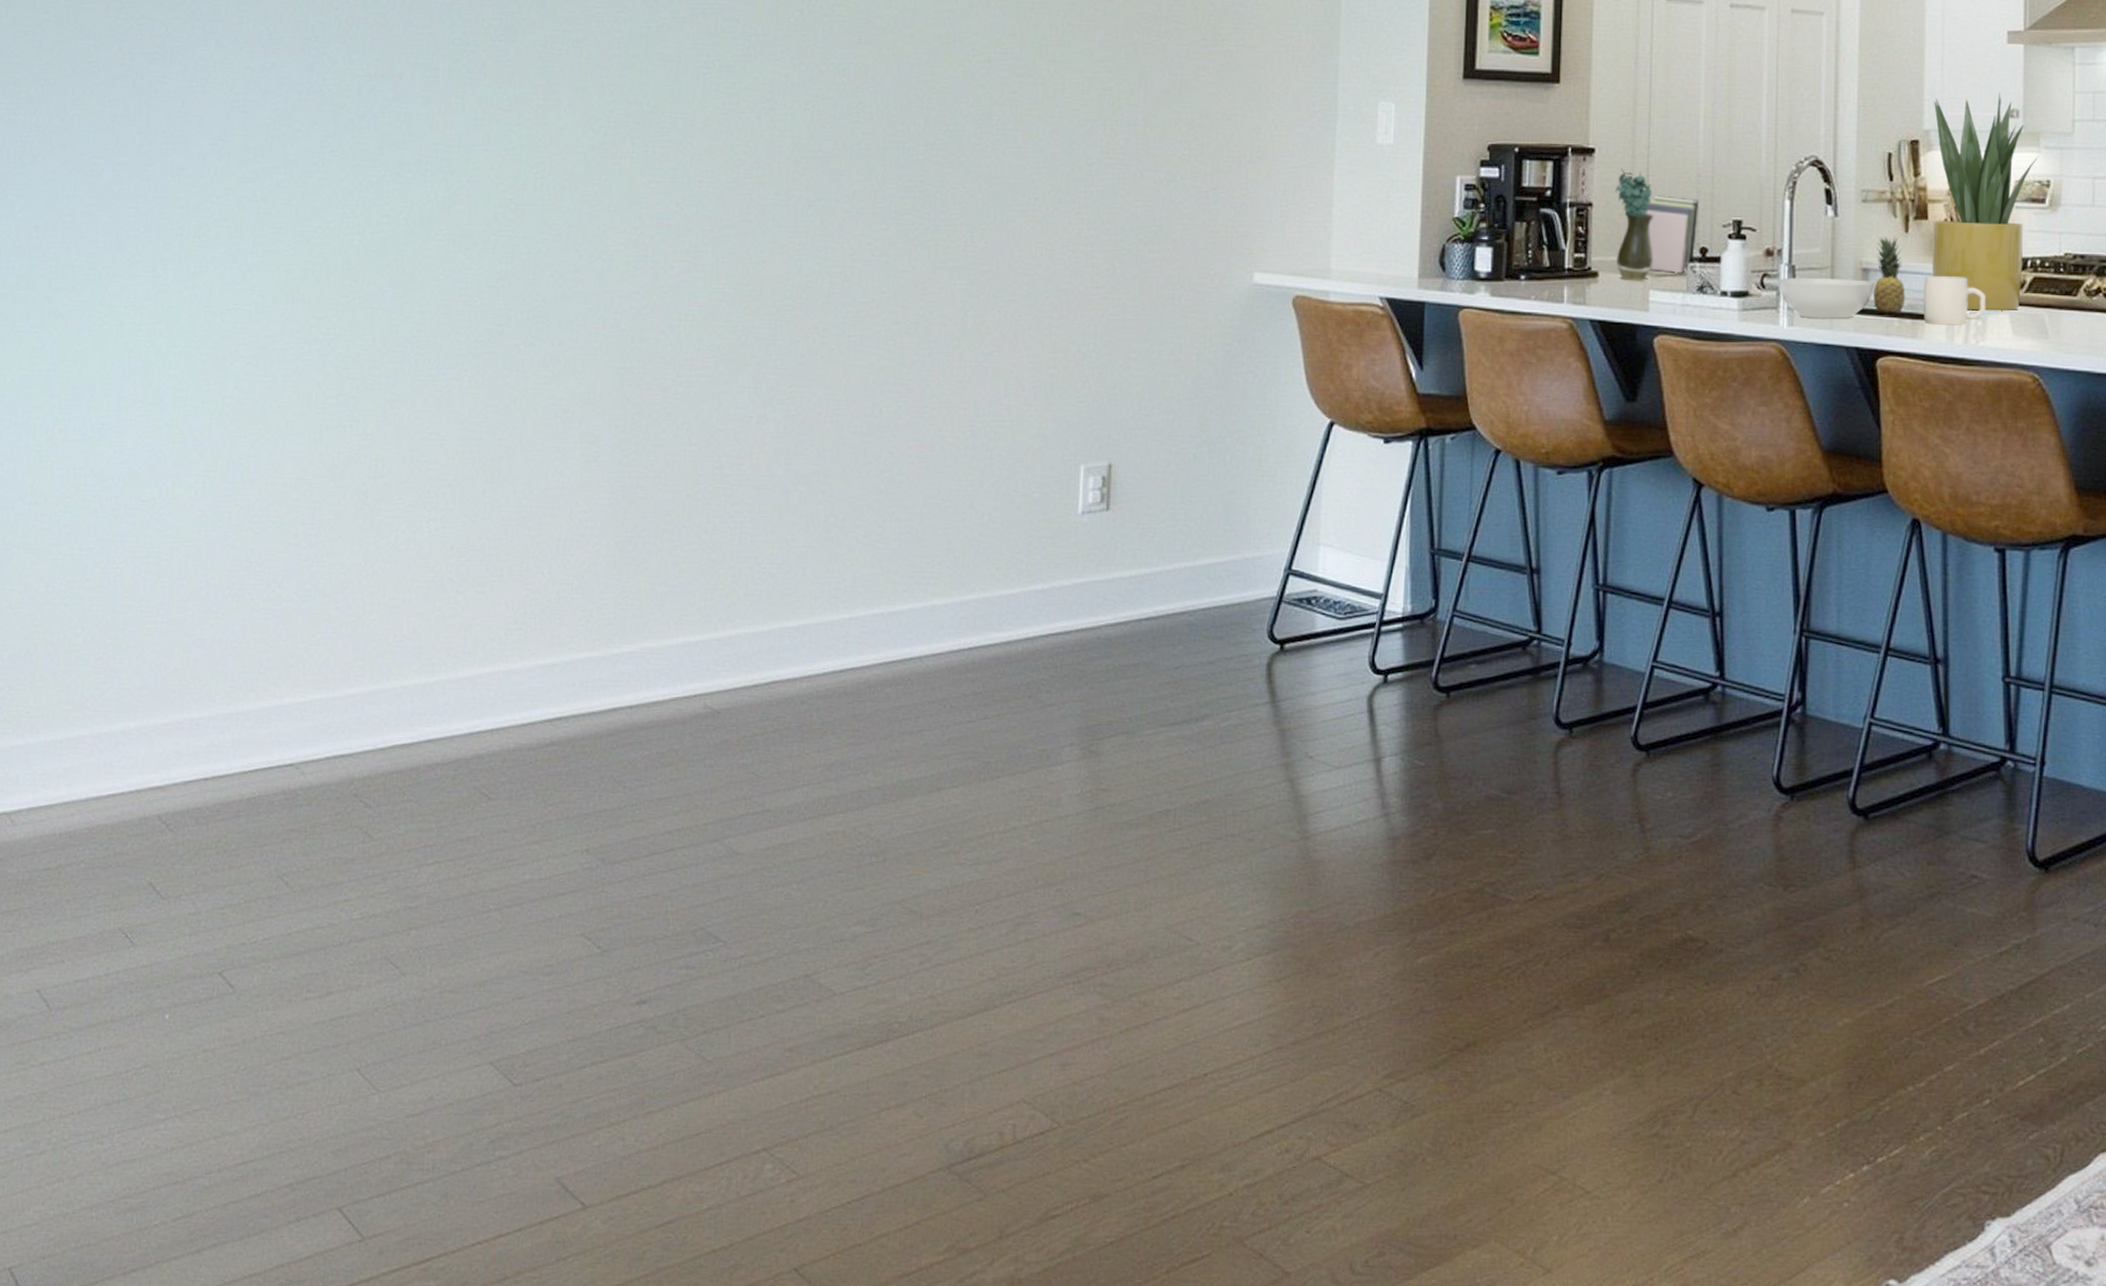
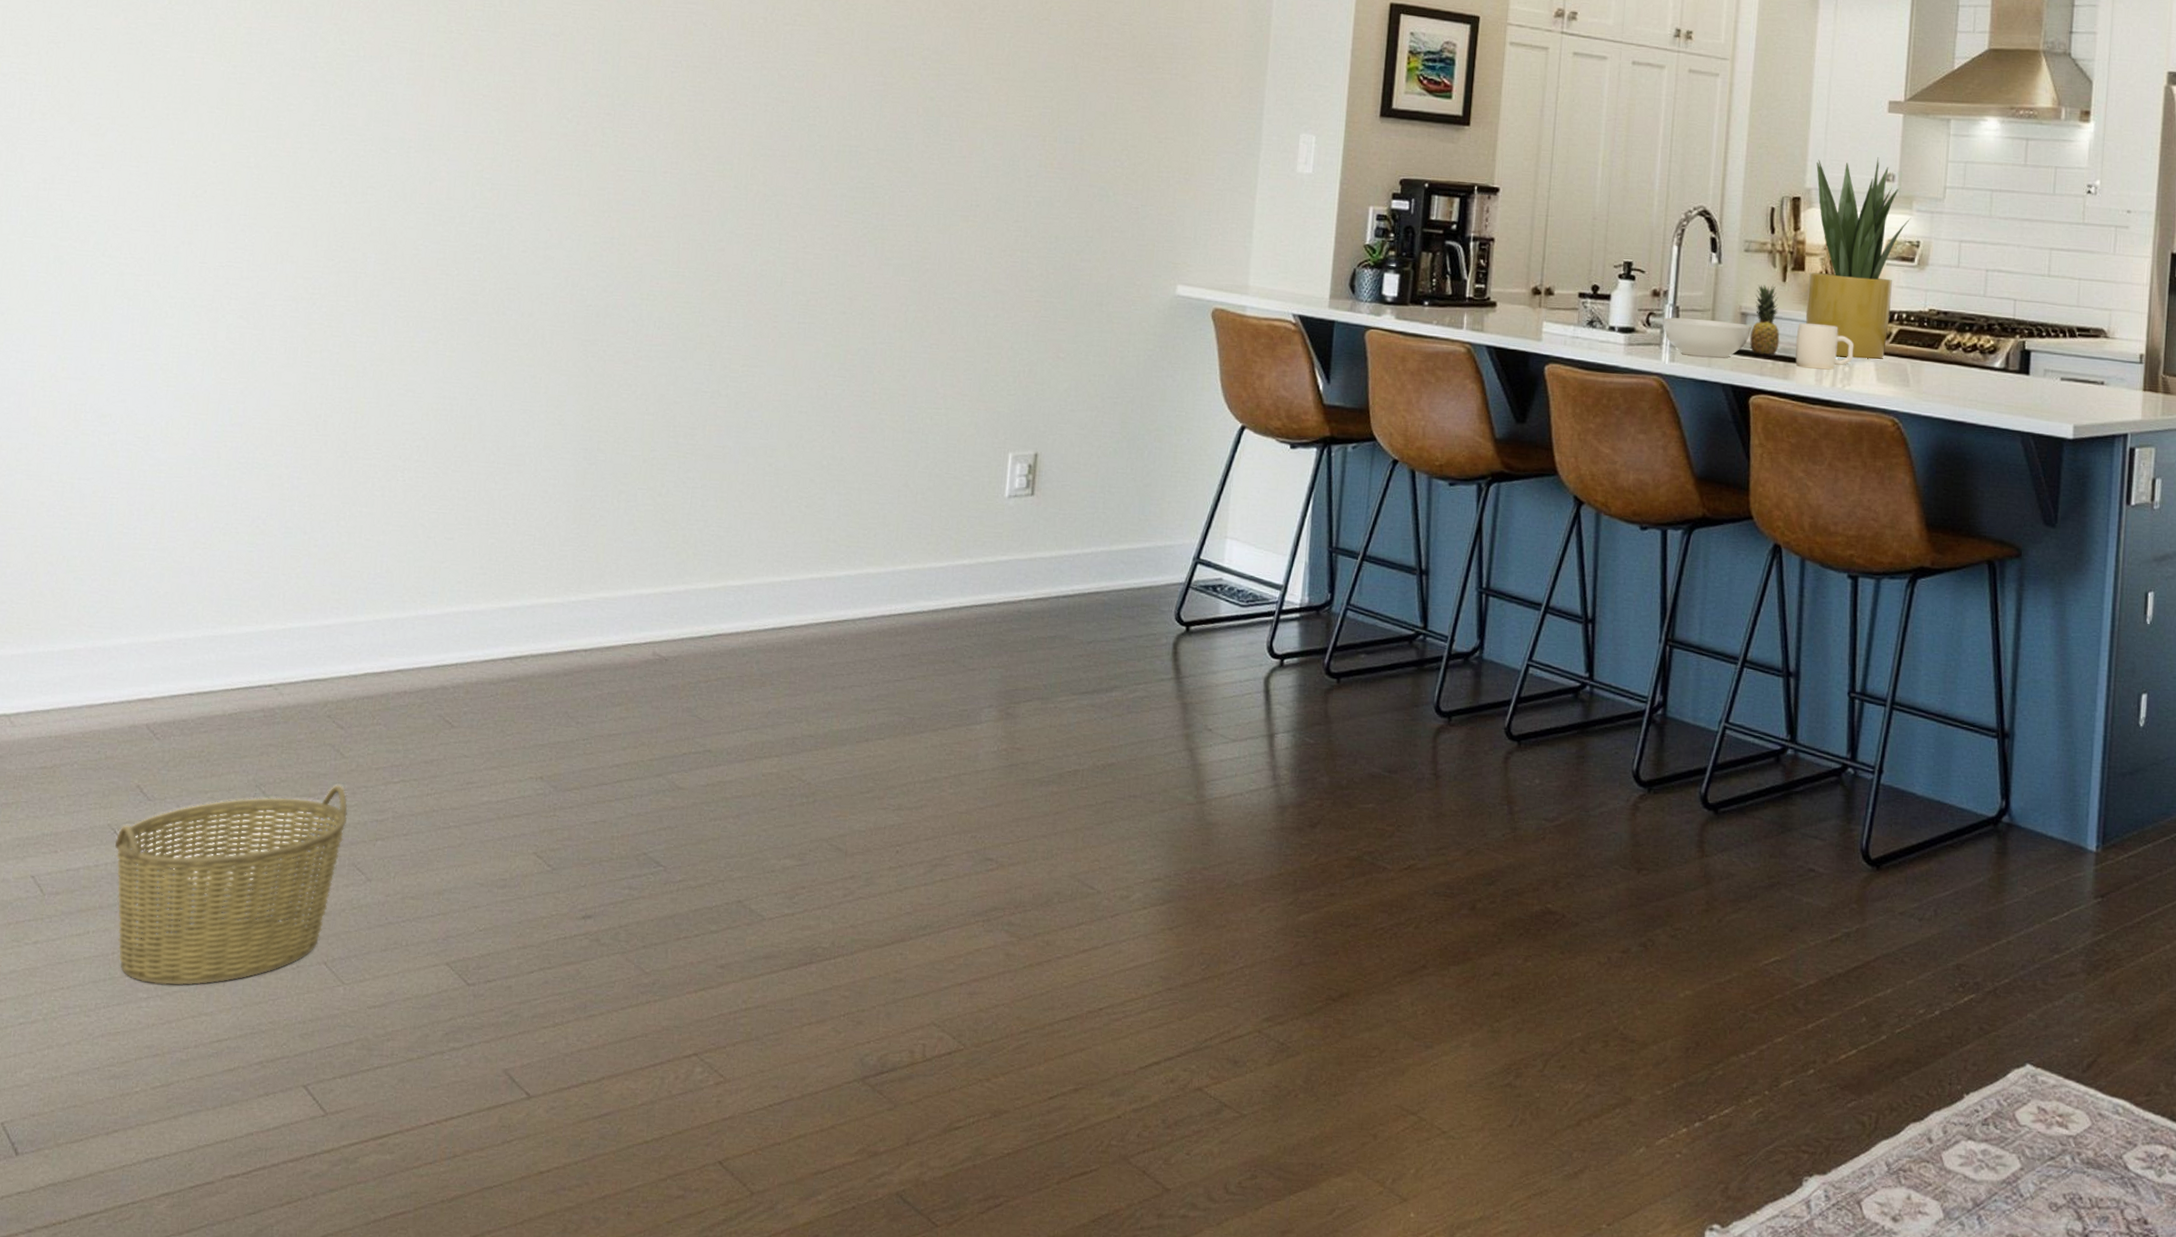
basket: none [126,870,378,1104] -> present [114,785,348,986]
vase: present [1615,167,1653,282] -> none [1514,207,1551,314]
books: present [1645,195,1700,273] -> none [1543,234,1594,308]

